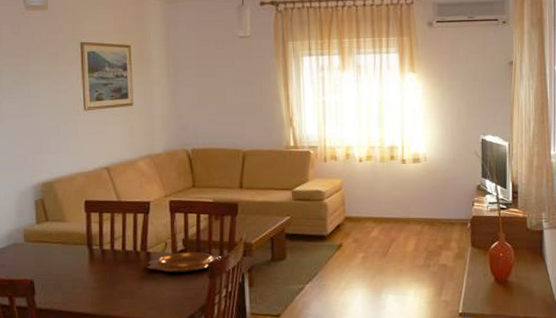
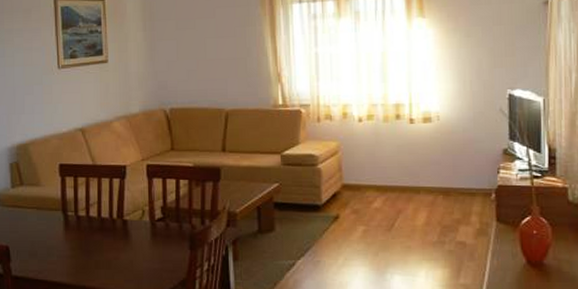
decorative bowl: present [147,252,221,273] -> none [124,221,203,243]

